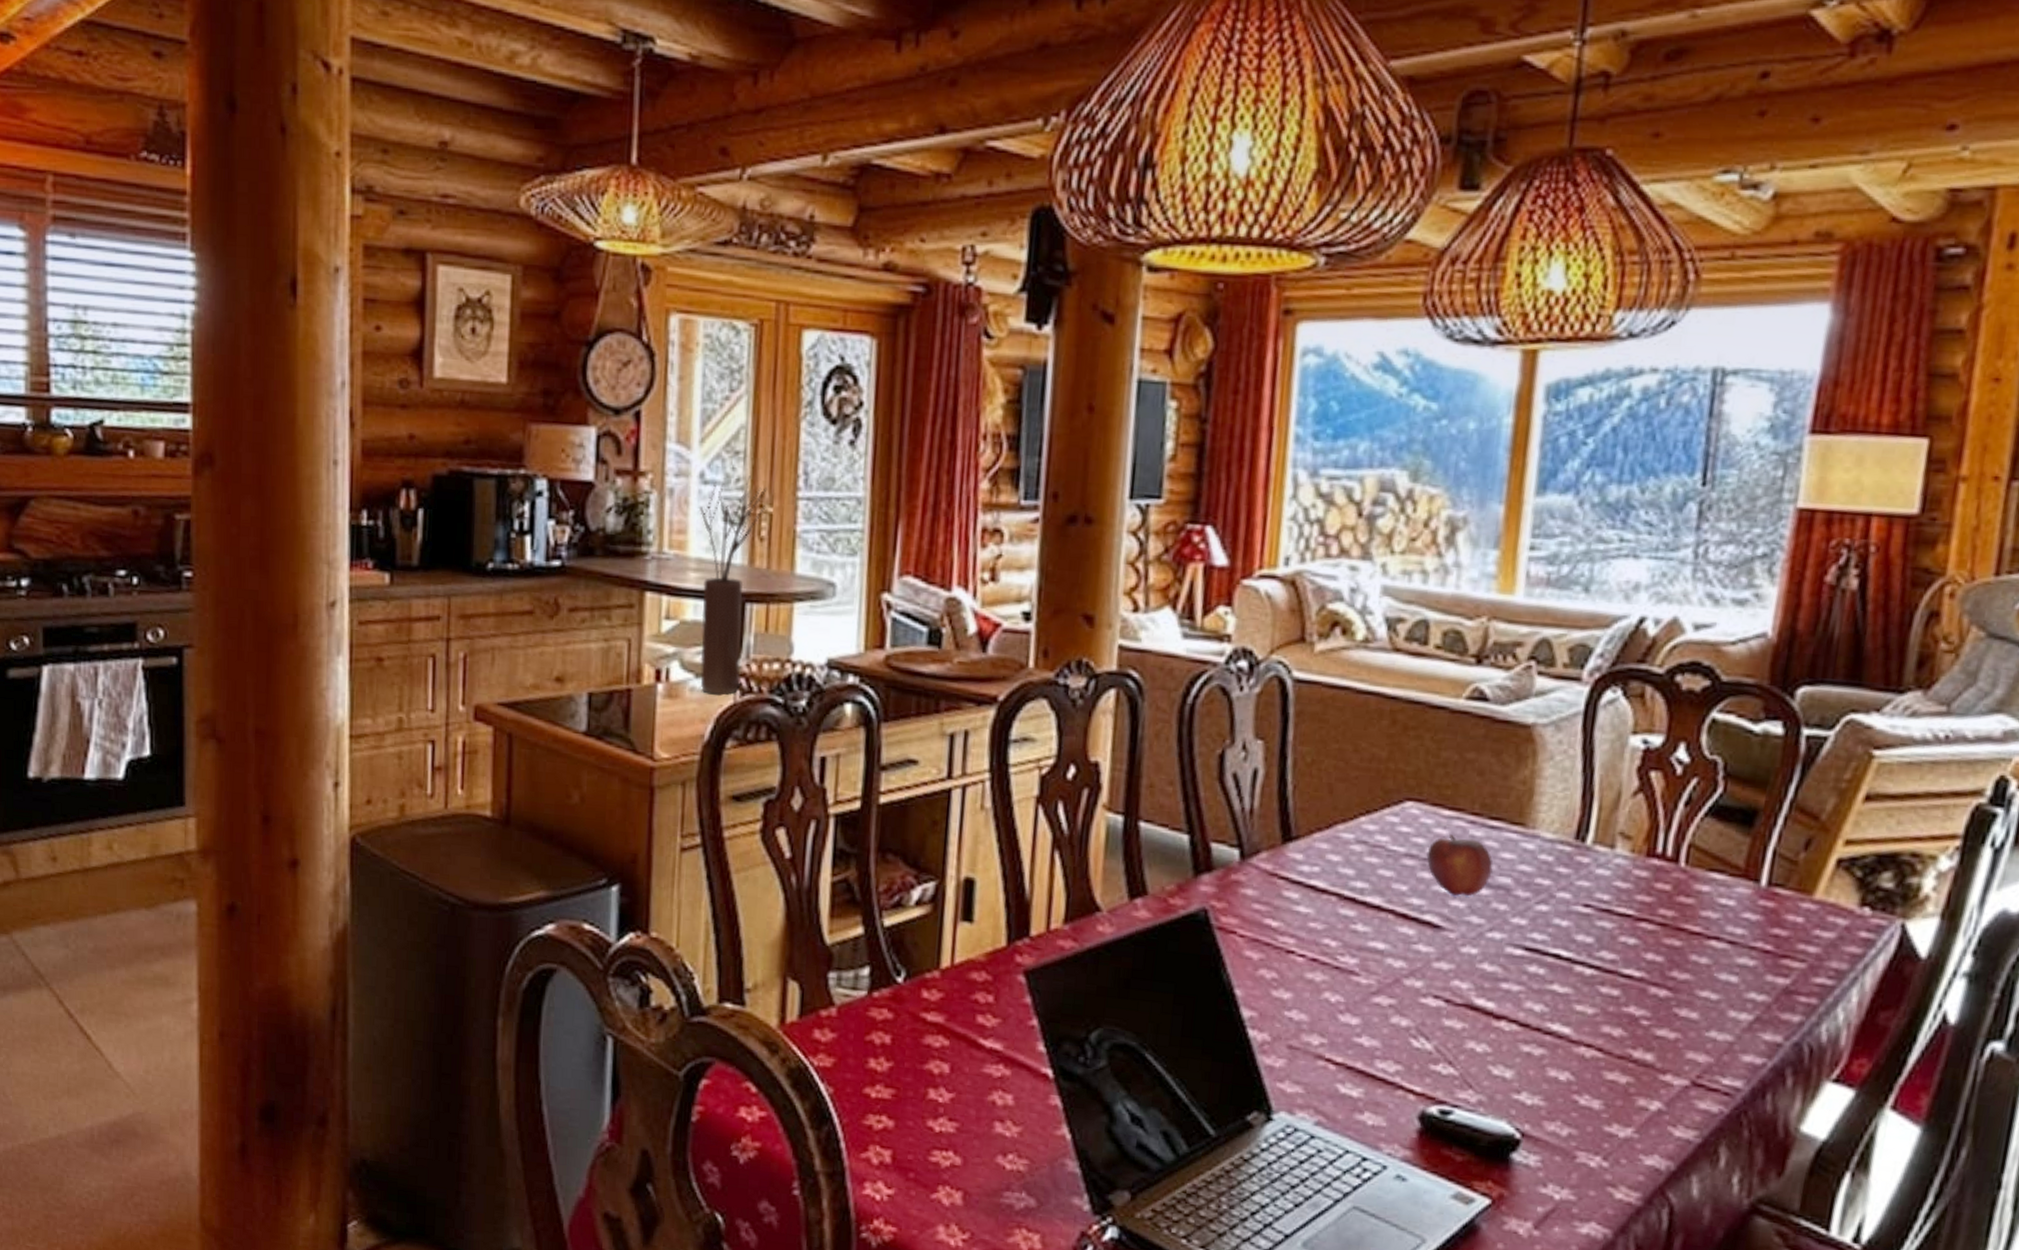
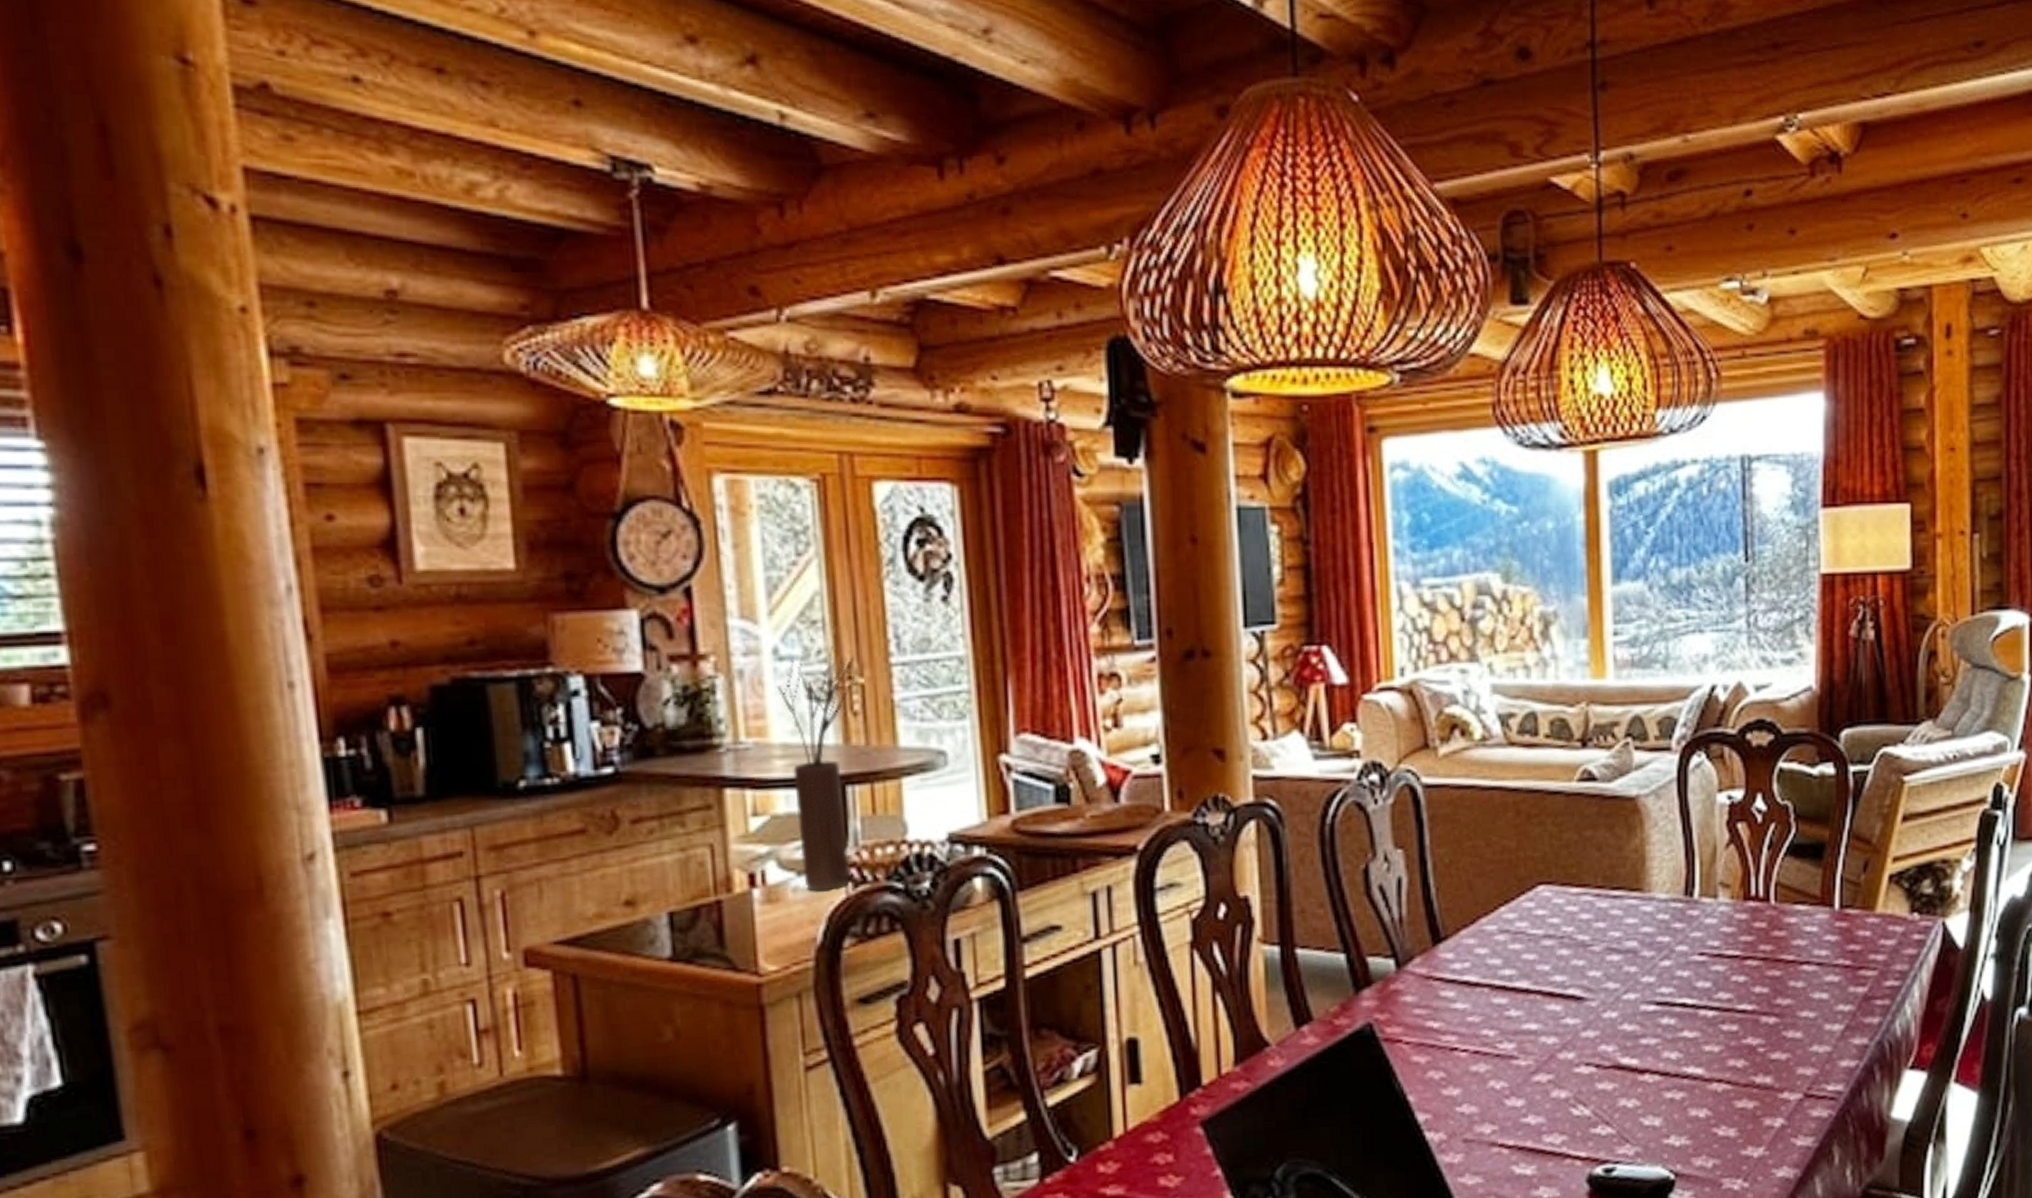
fruit: present [1426,834,1493,896] -> none [1562,910,1620,966]

